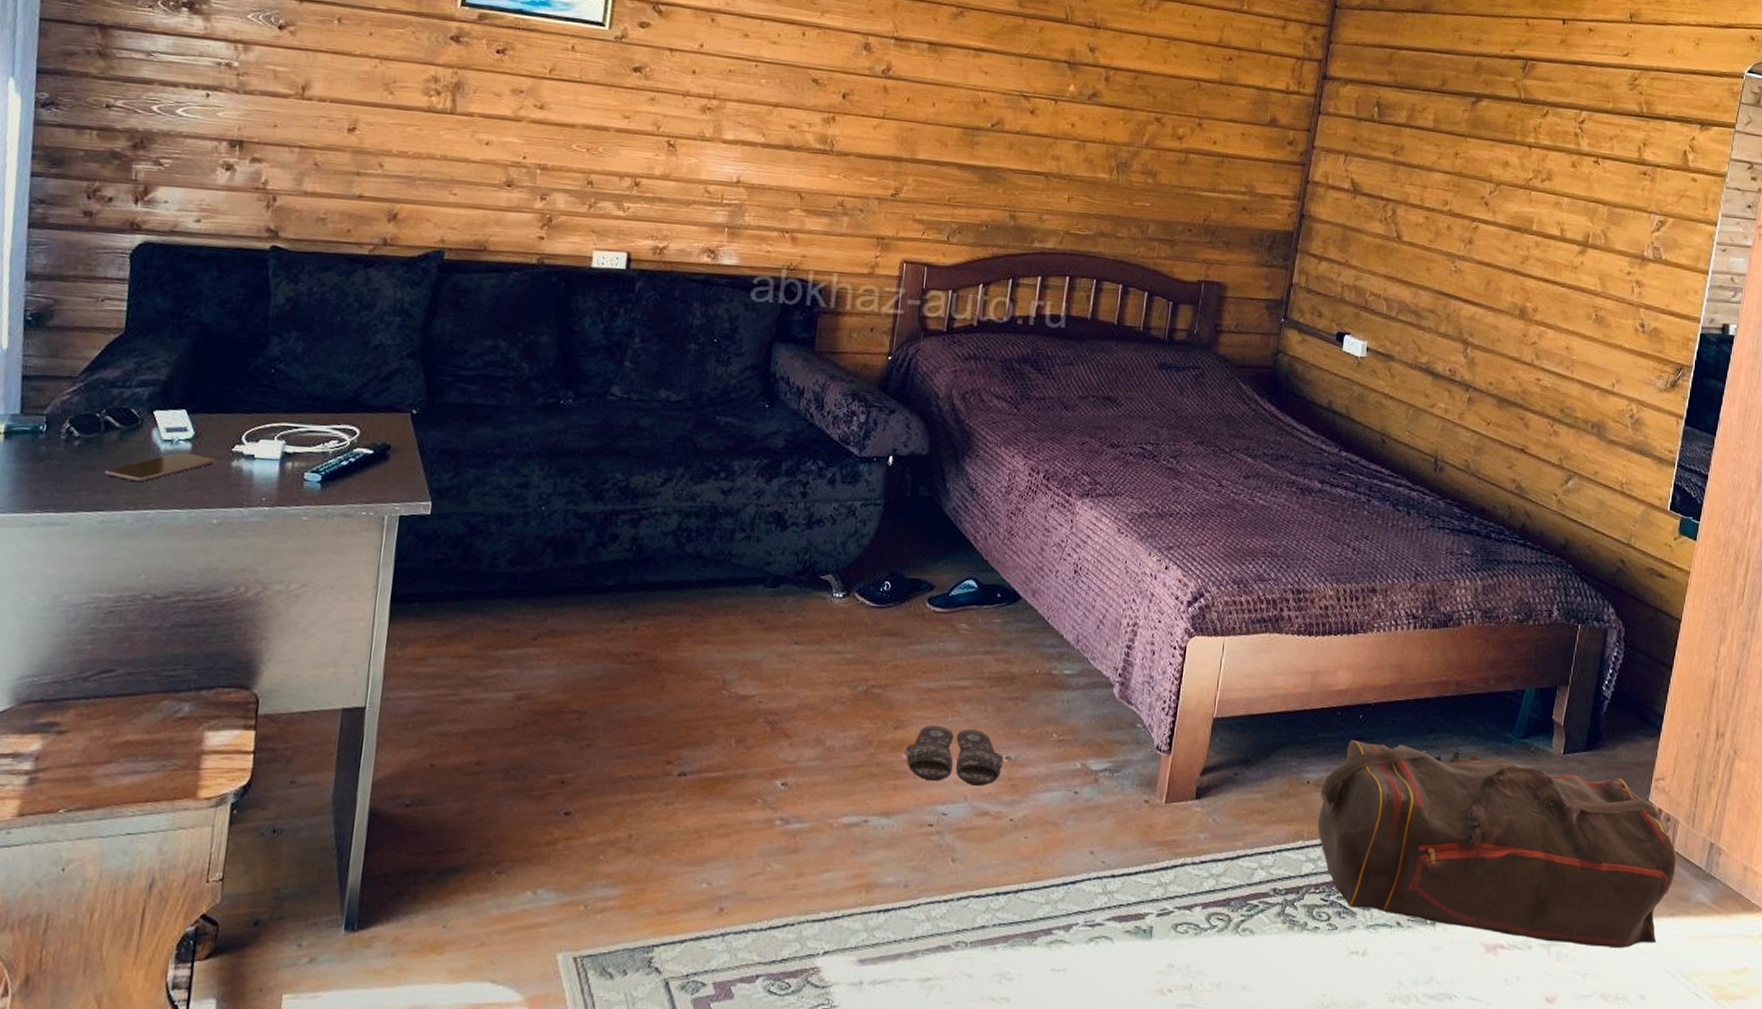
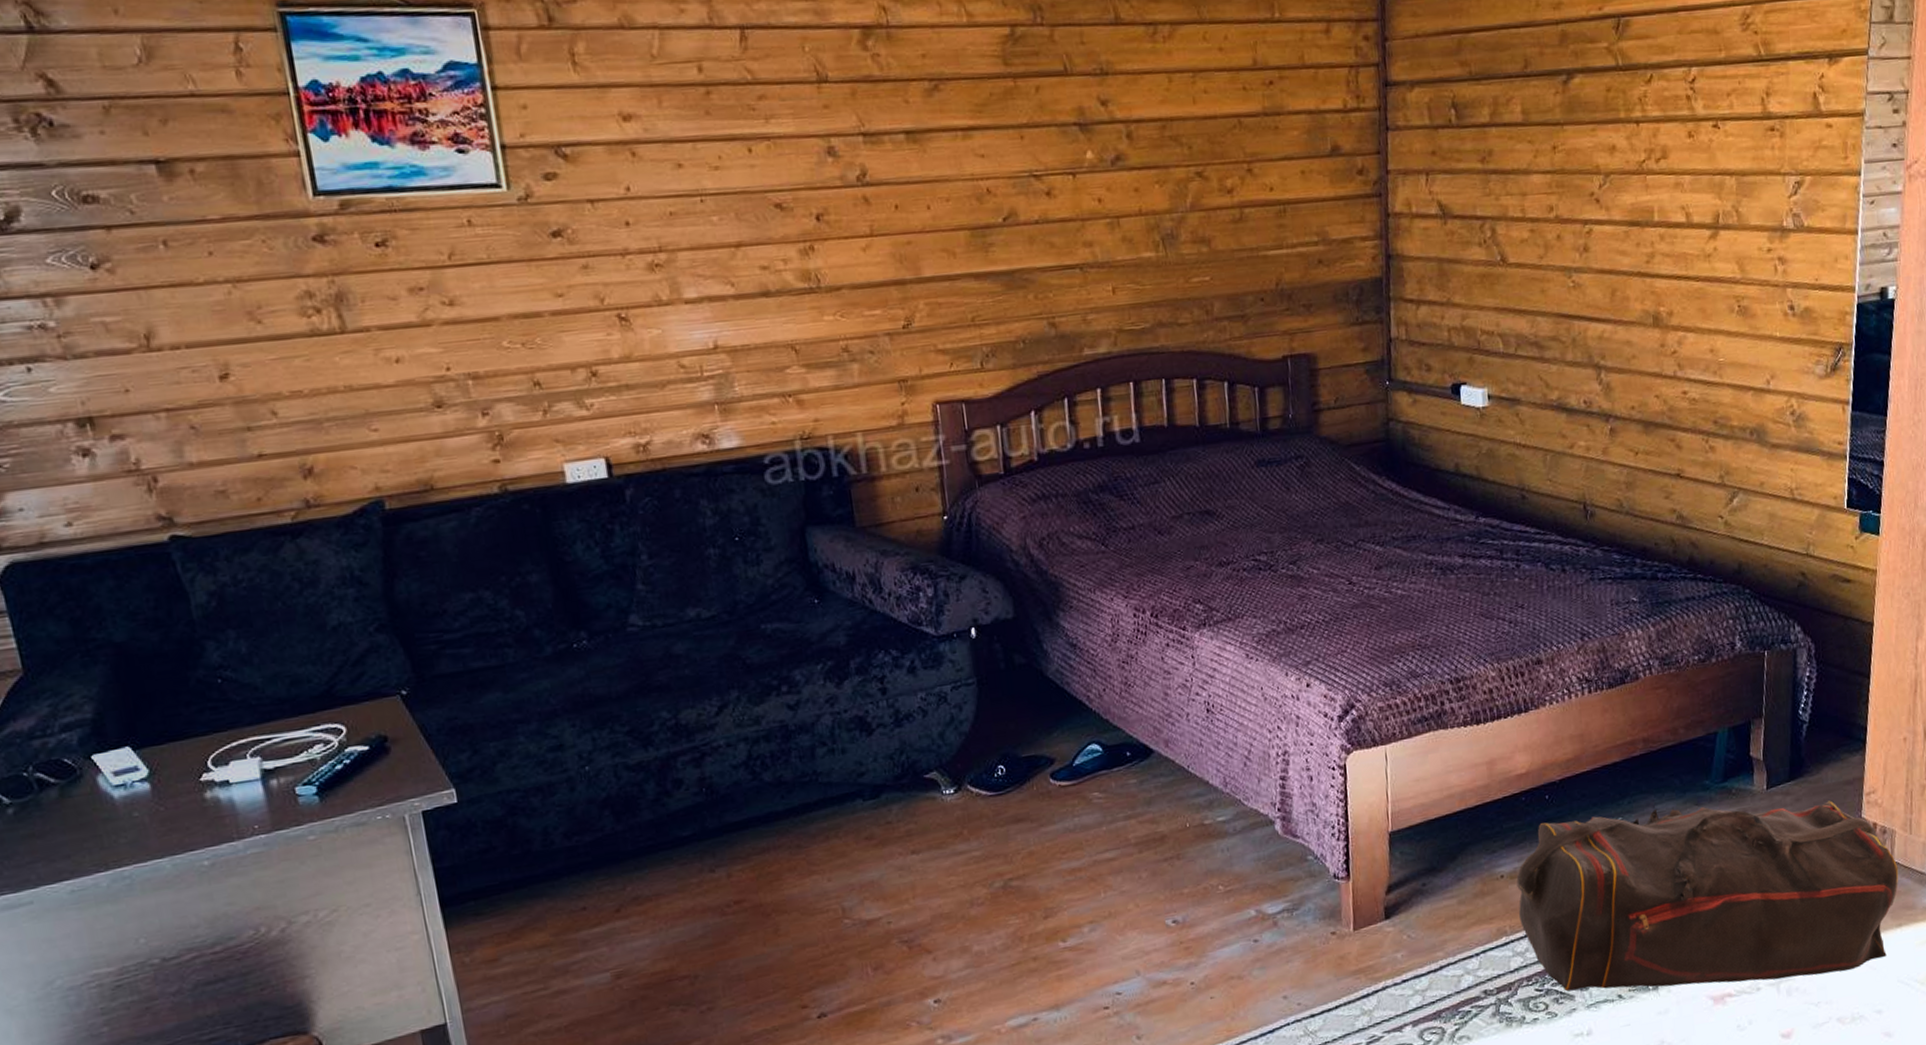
smartphone: present [104,452,216,483] -> none [55,793,186,840]
slippers: present [905,725,1004,786] -> none [1061,900,1171,964]

